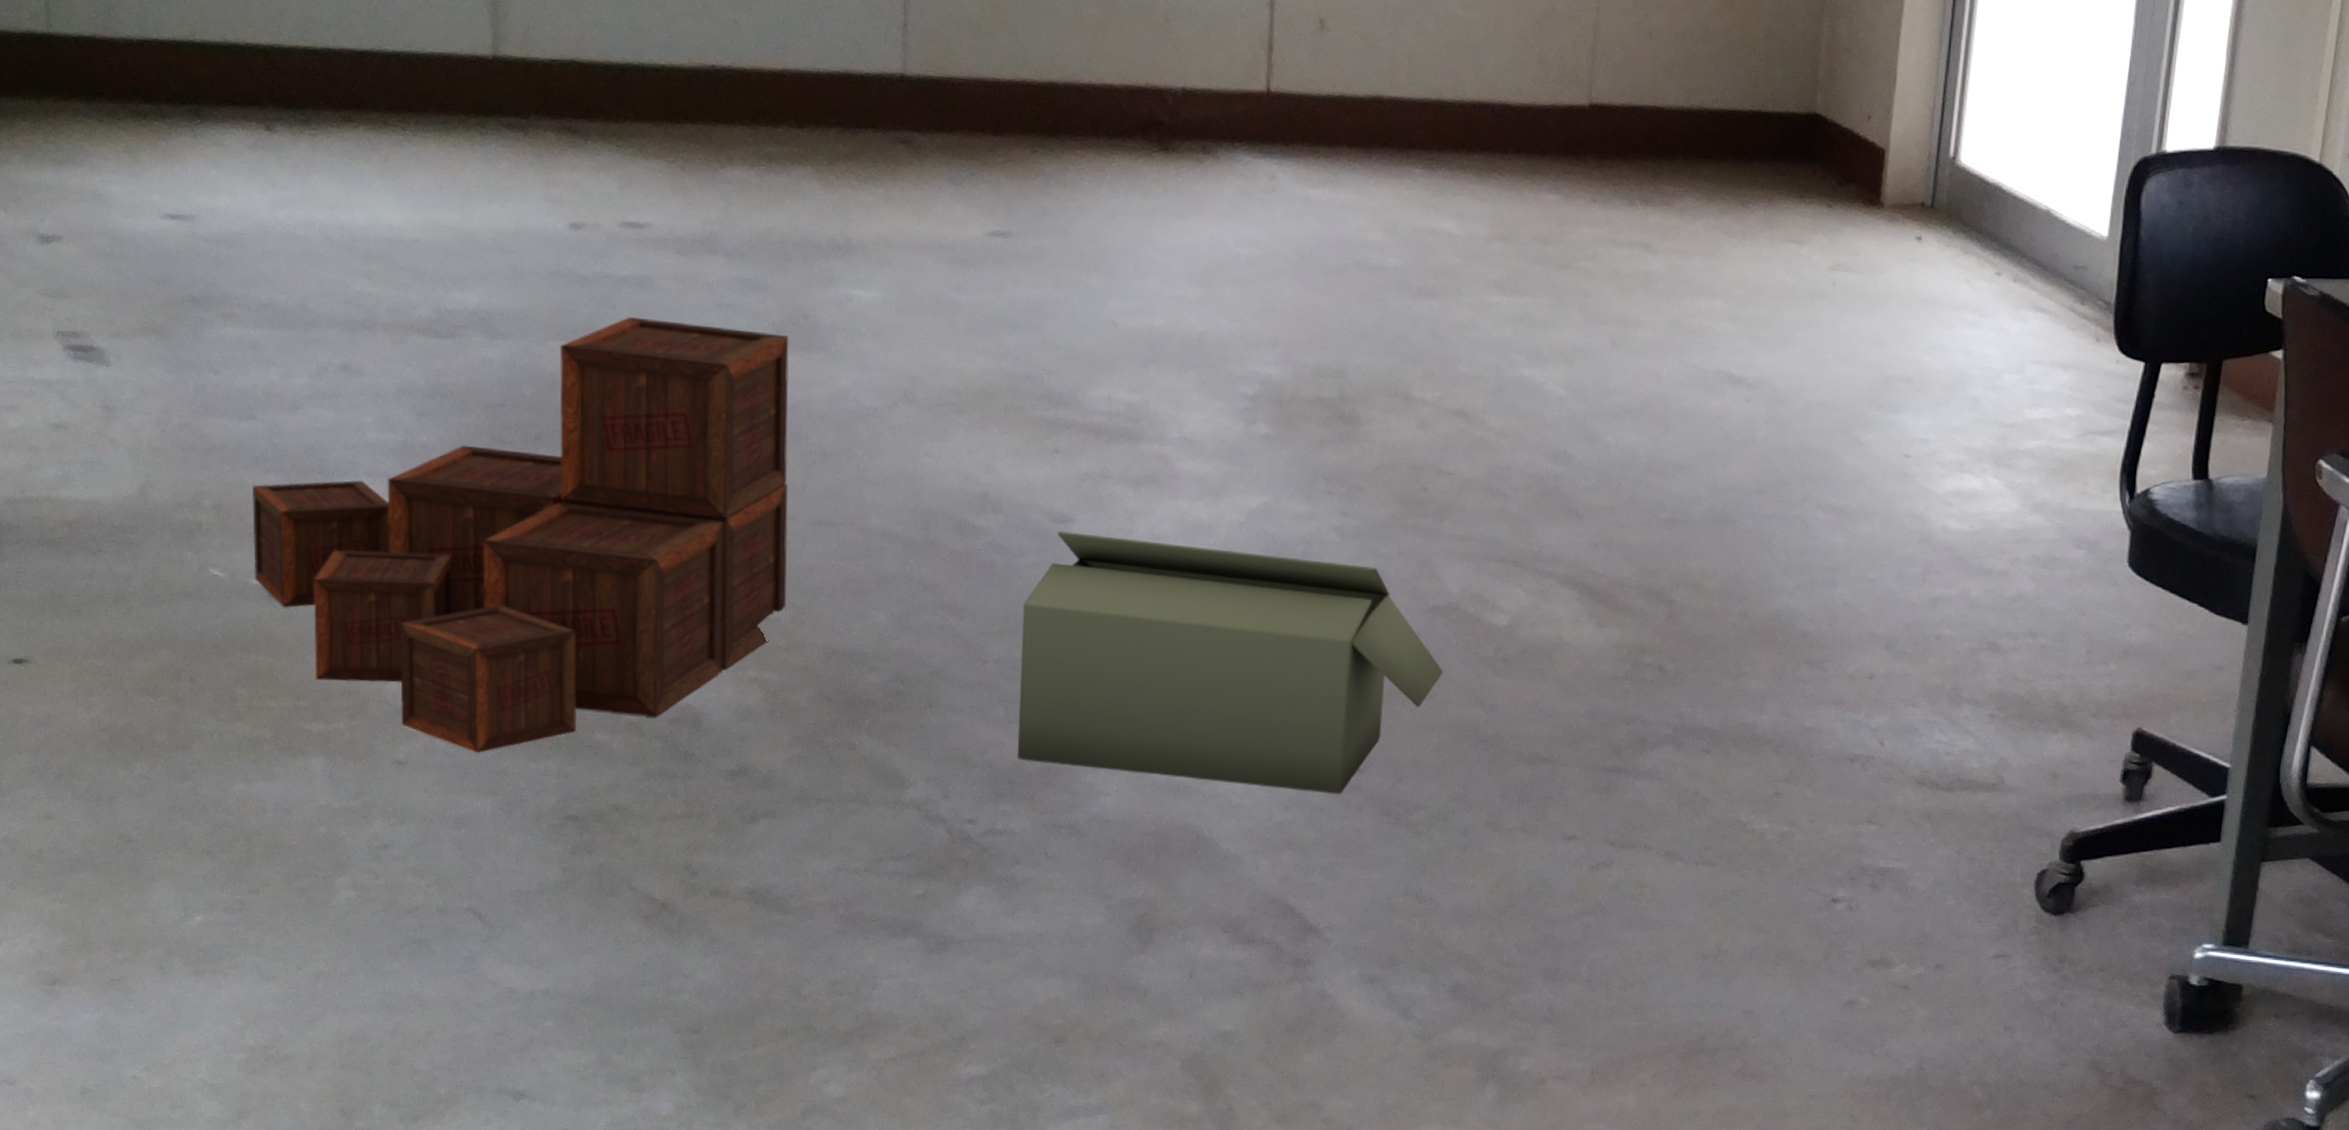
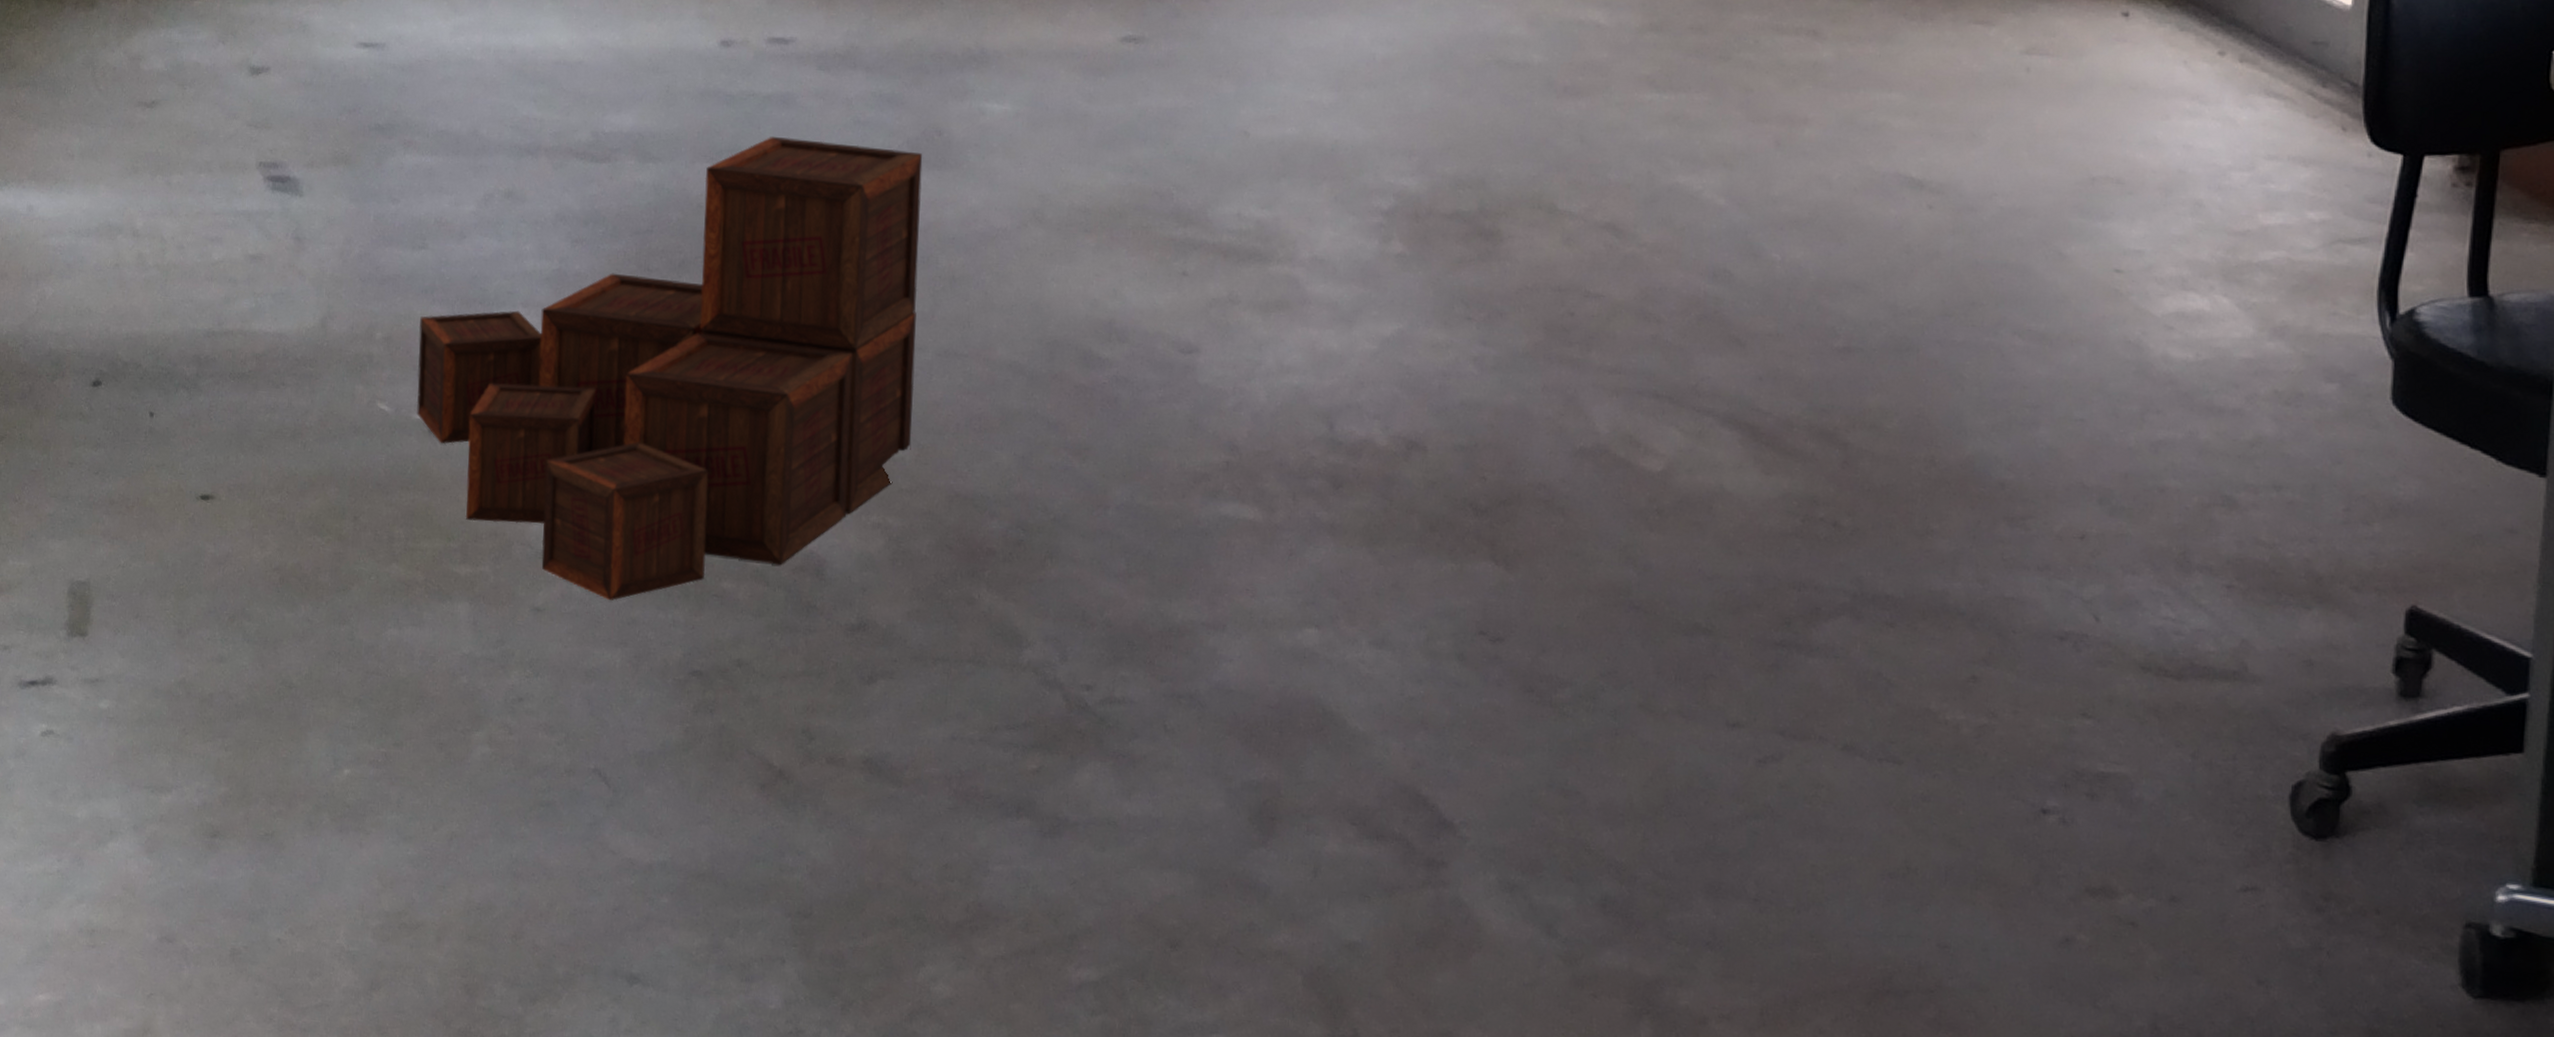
cardboard box: present [1017,531,1444,793] -> none [1137,362,1592,665]

